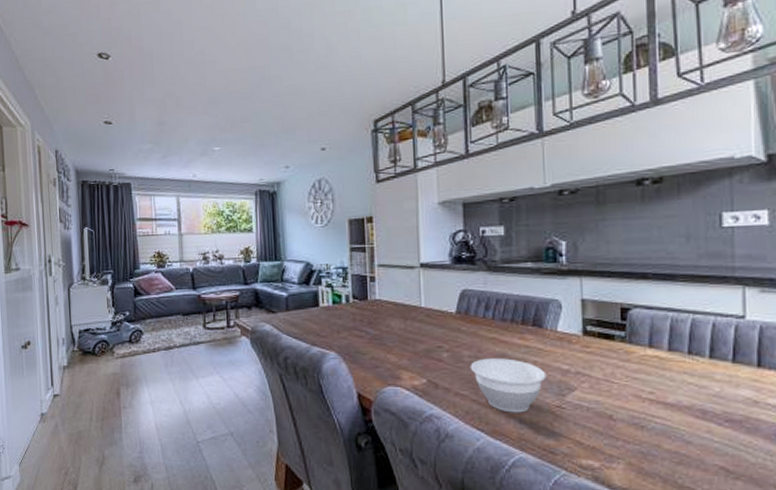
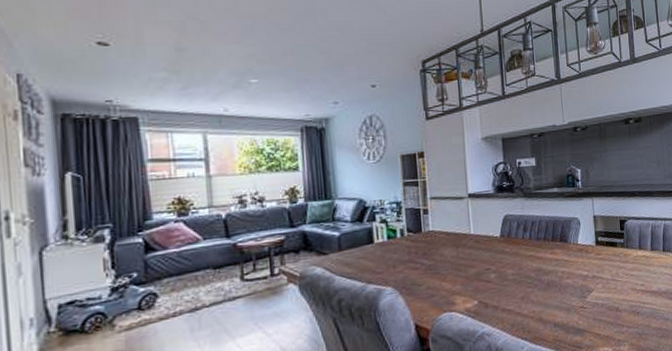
bowl: present [470,358,546,413] -> none [513,272,572,320]

